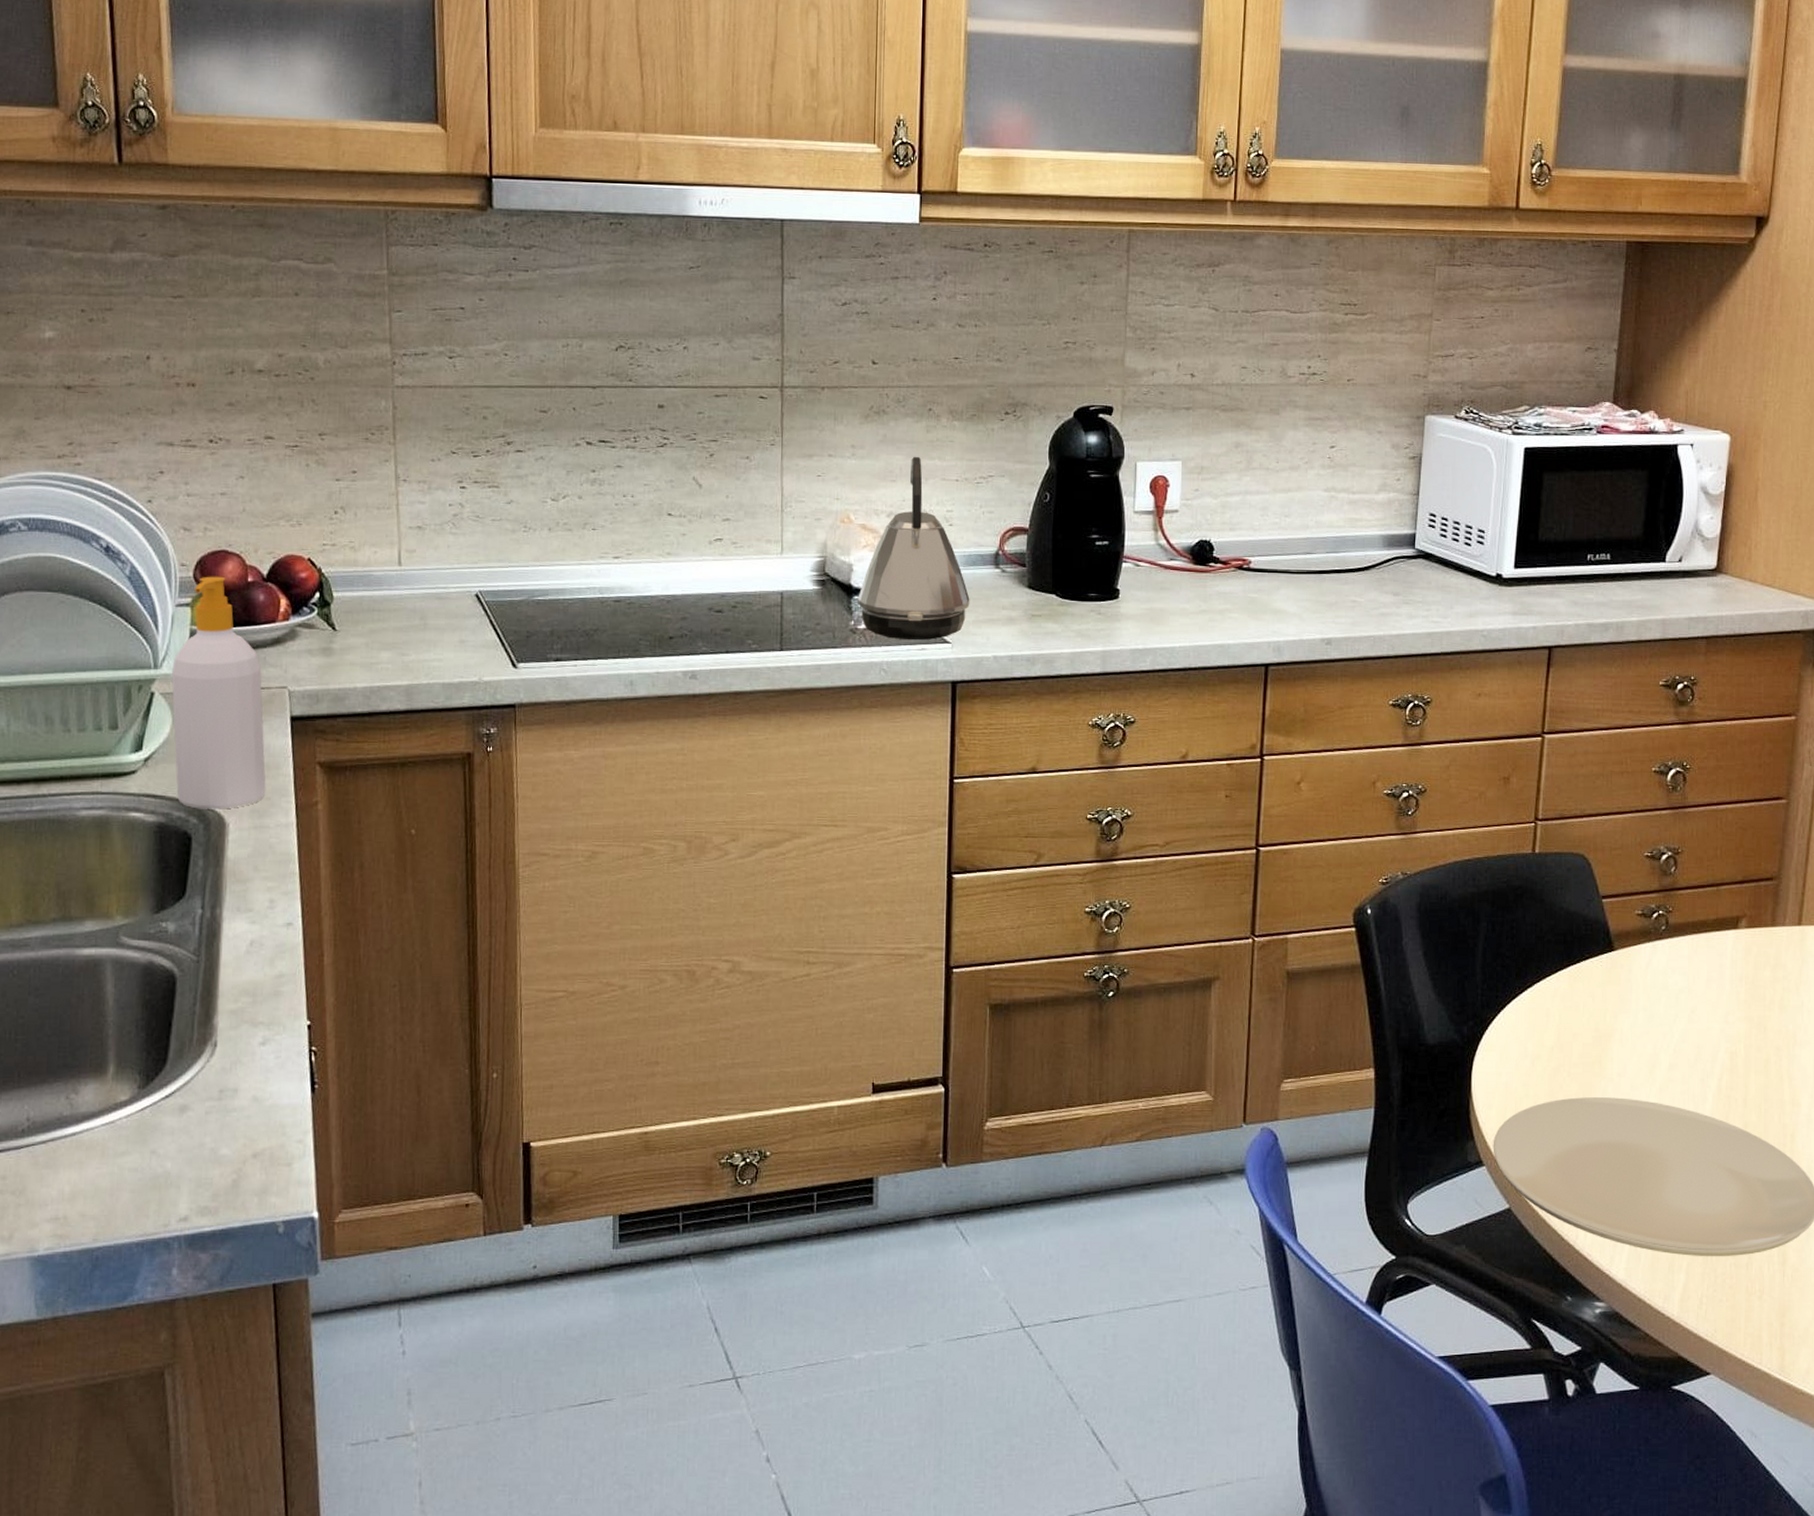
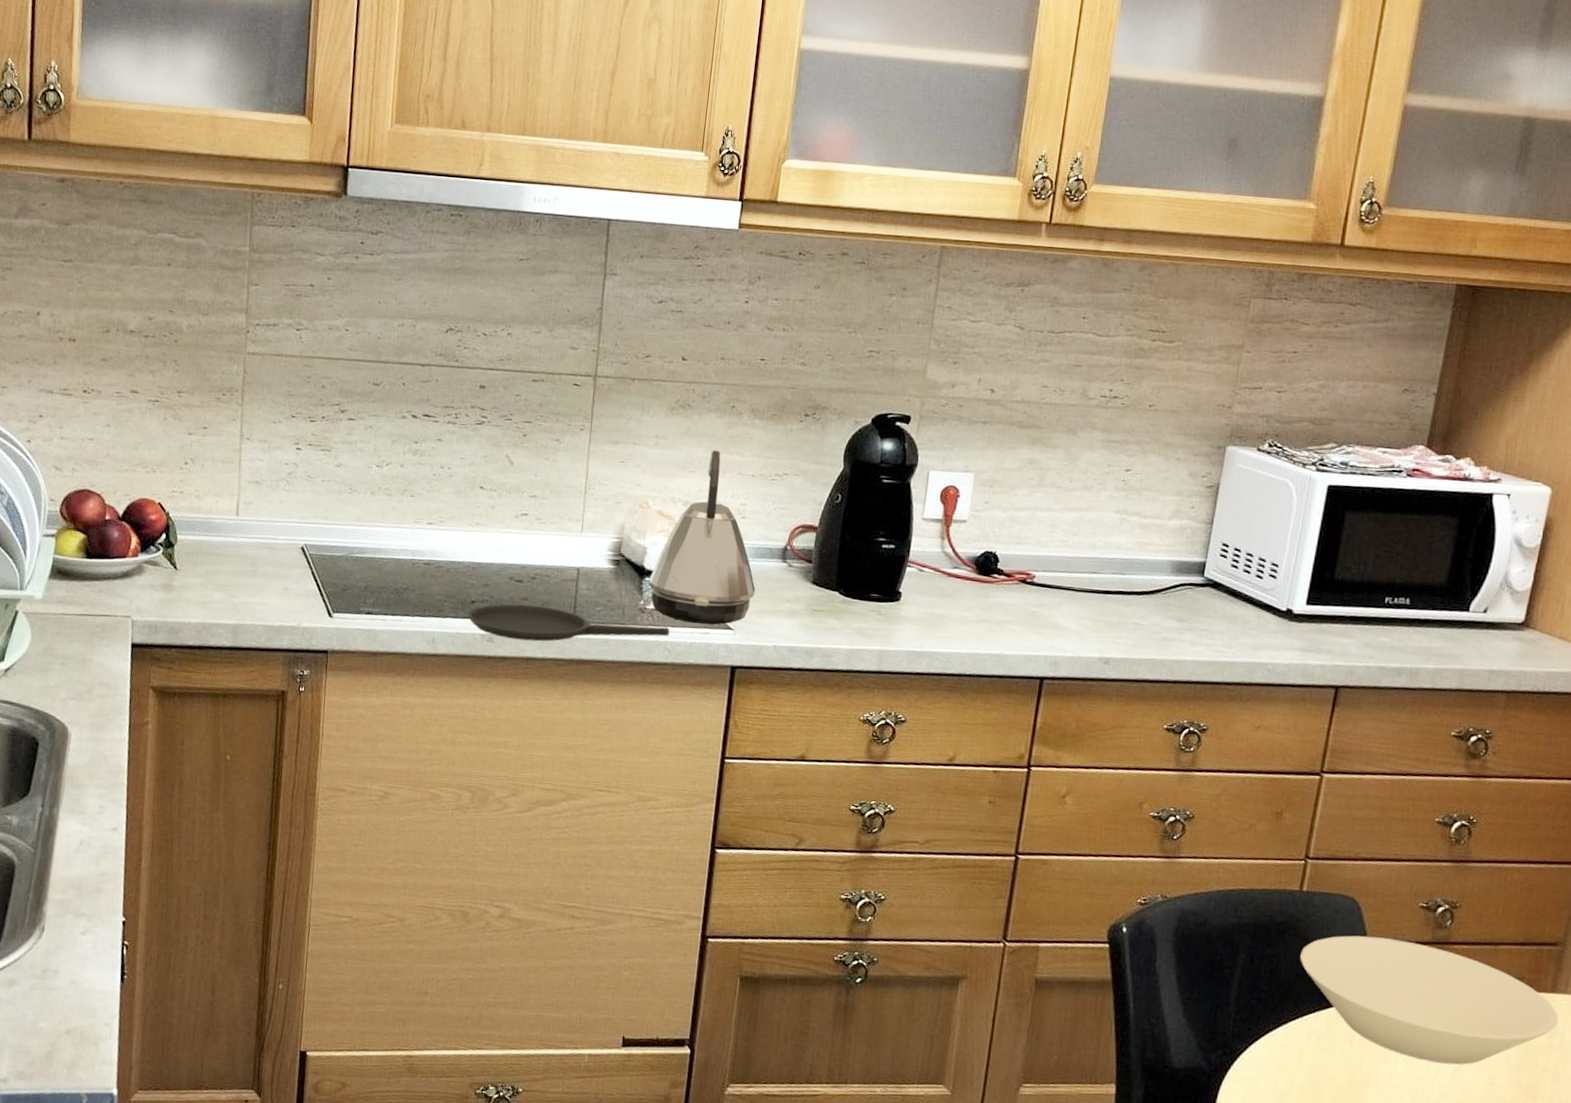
soap bottle: present [171,576,266,809] -> none [29,511,110,721]
frying pan: none [667,636,885,674] -> present [468,604,670,642]
dish: none [1539,891,1780,1008] -> present [1300,935,1558,1065]

